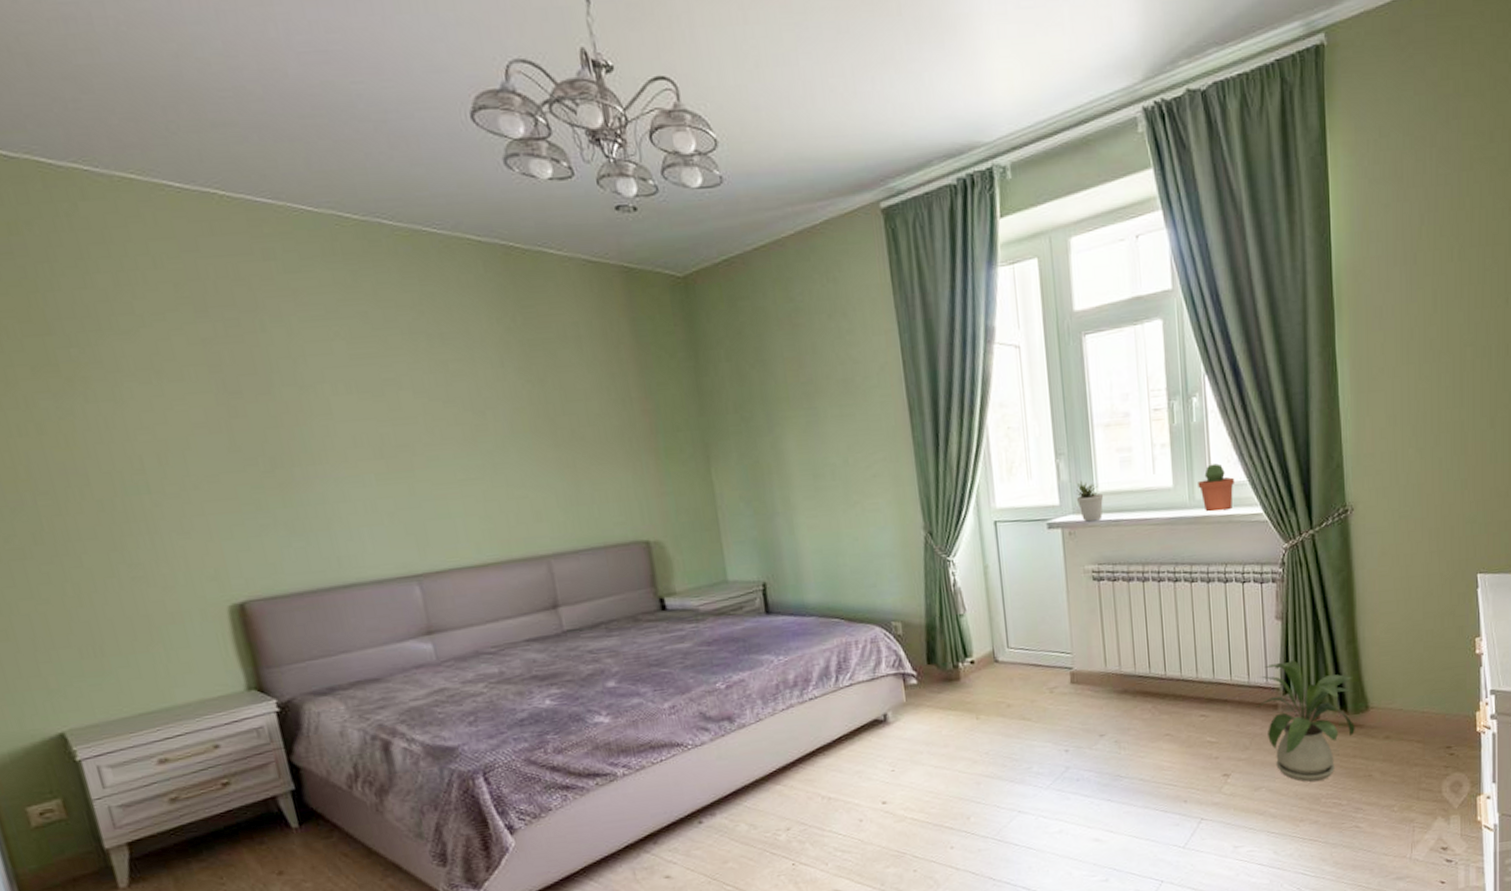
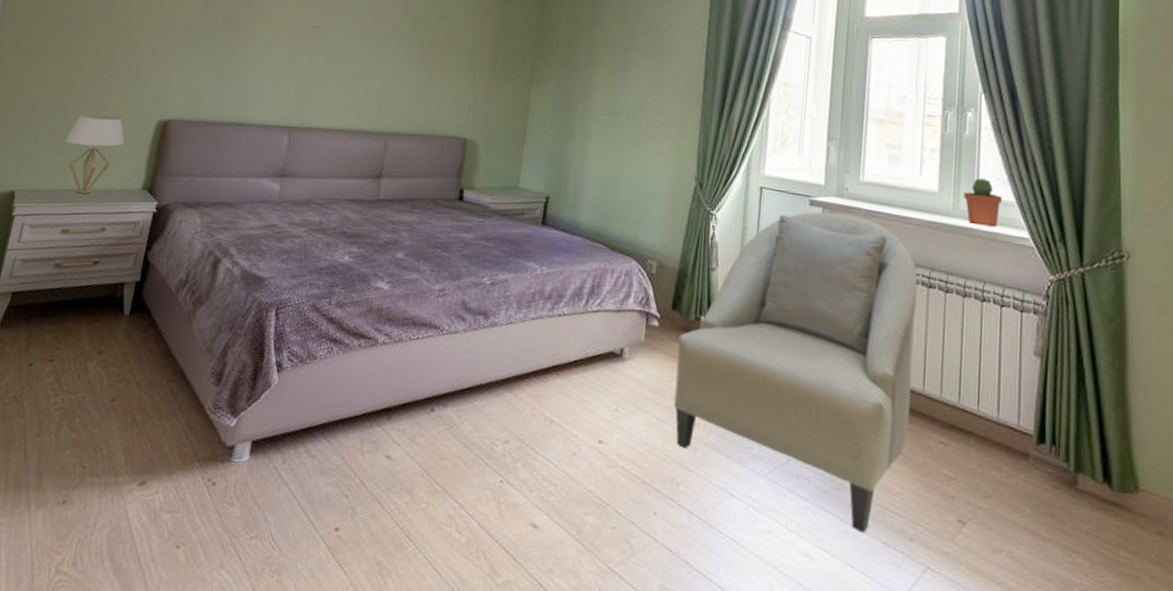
table lamp: none [103,612,195,715] -> present [64,114,125,195]
armchair: none [940,529,1172,809] -> present [673,211,918,533]
potted plant: present [1075,480,1103,522] -> none [841,166,867,208]
house plant: present [1255,660,1355,782] -> none [1003,404,1123,564]

